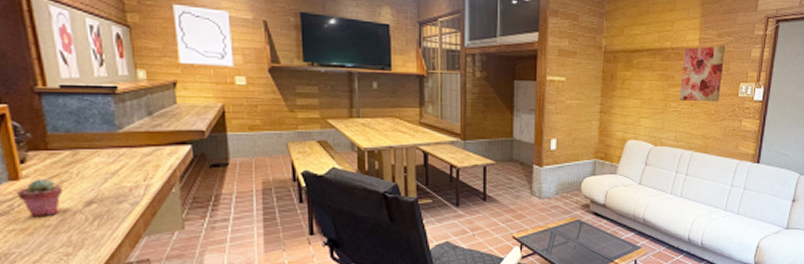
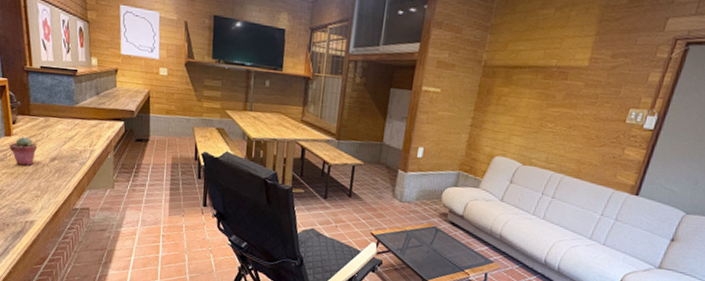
wall art: present [680,45,726,103] -> none [557,66,619,127]

